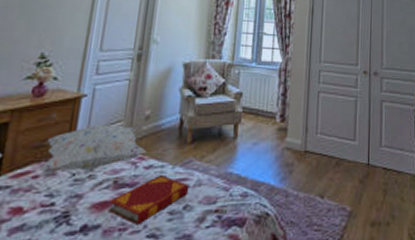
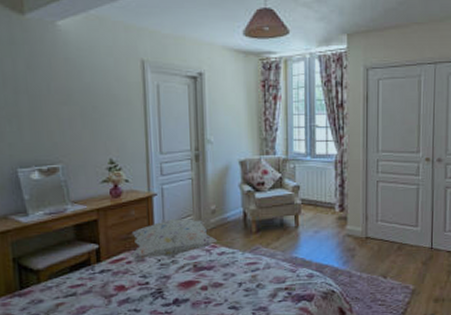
hardback book: present [108,174,189,225] -> none [193,259,260,299]

